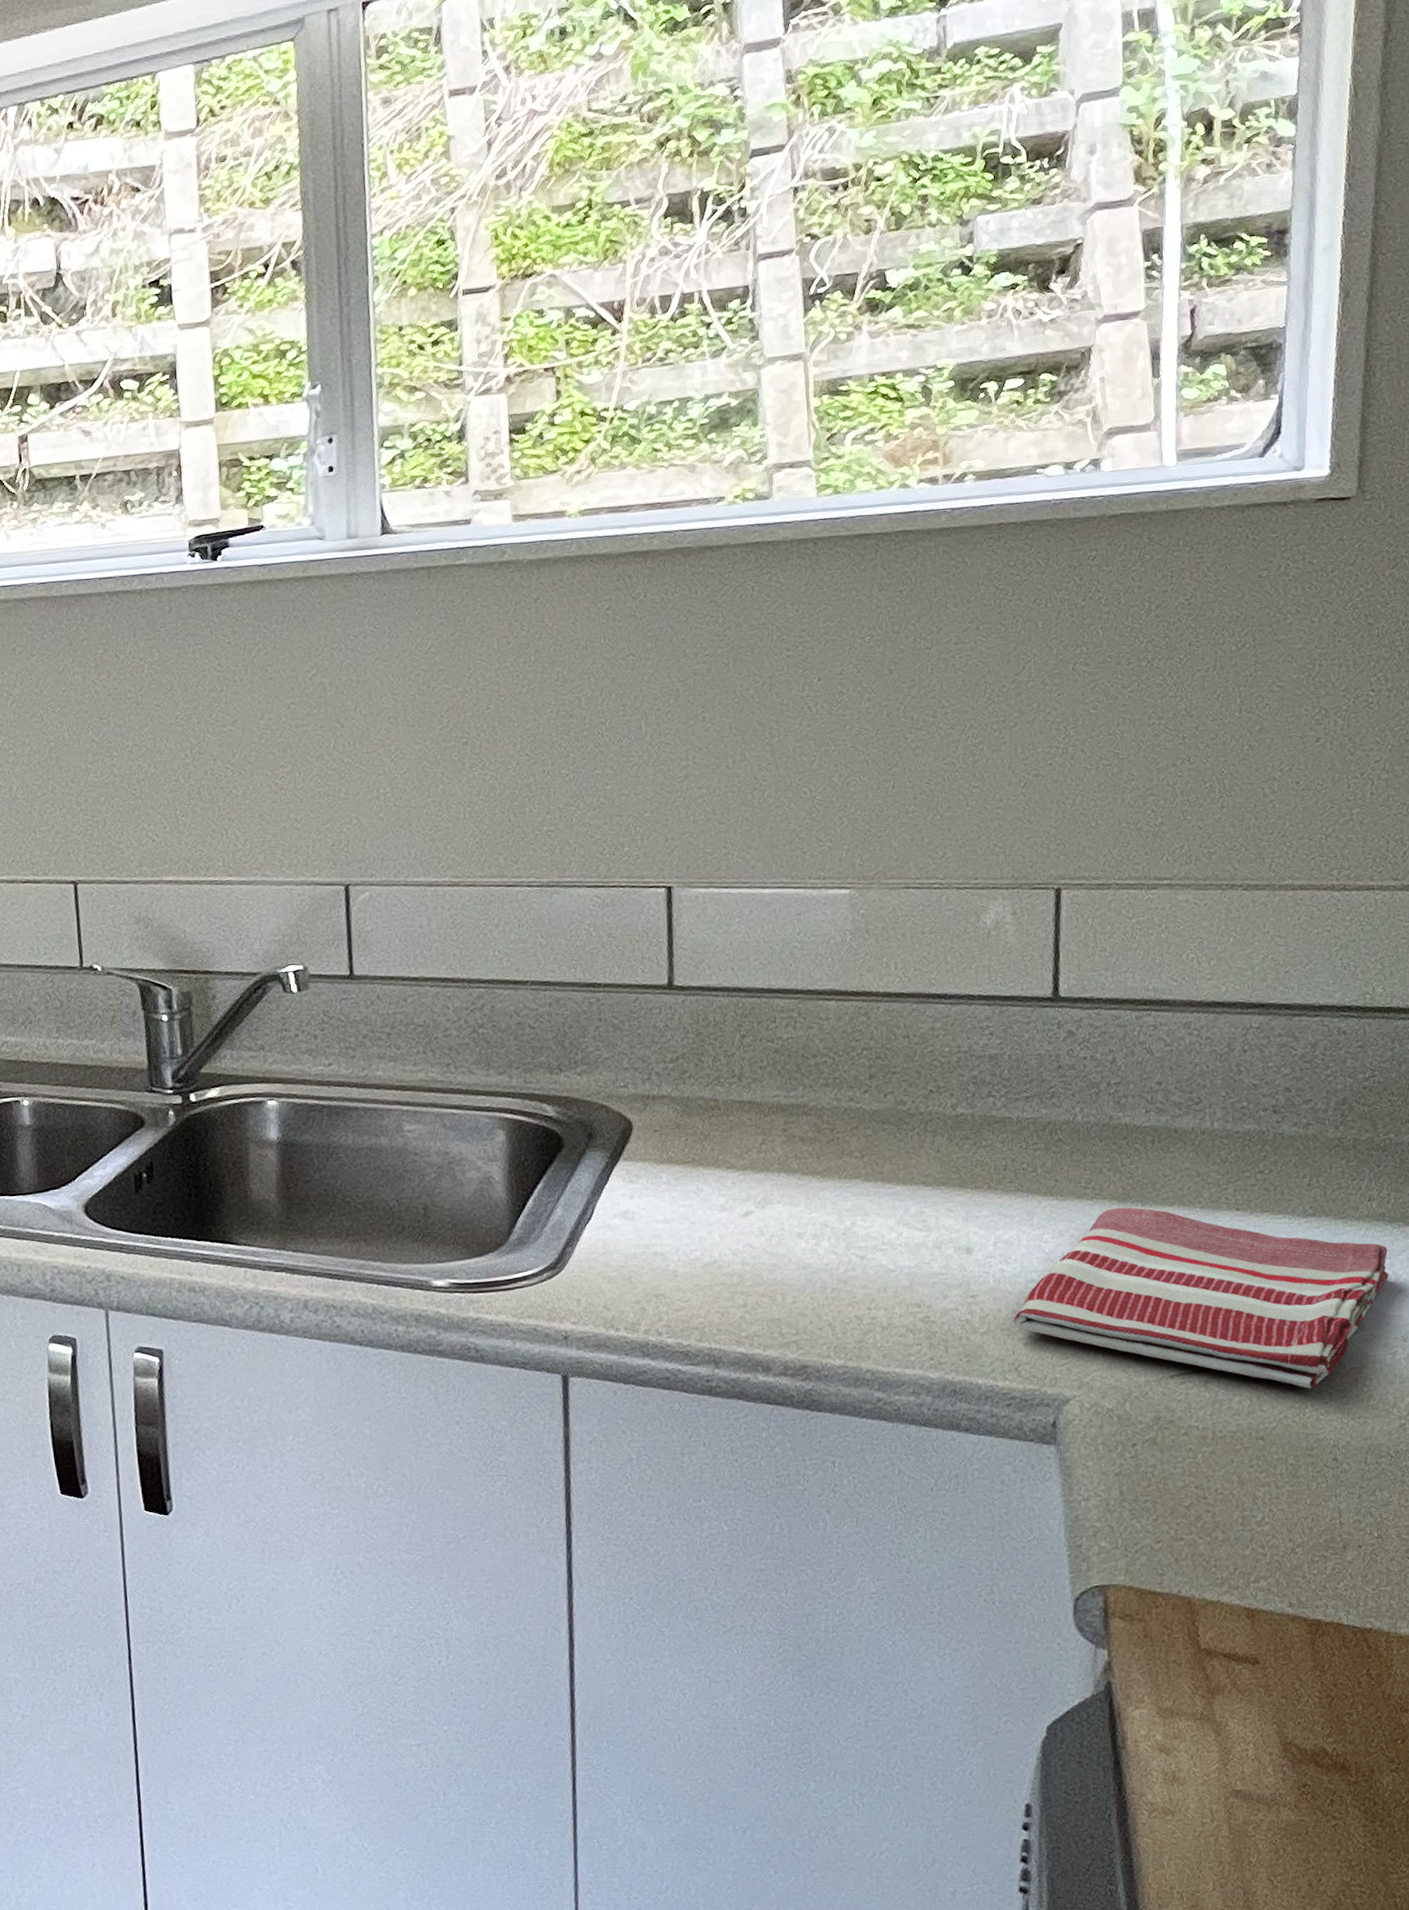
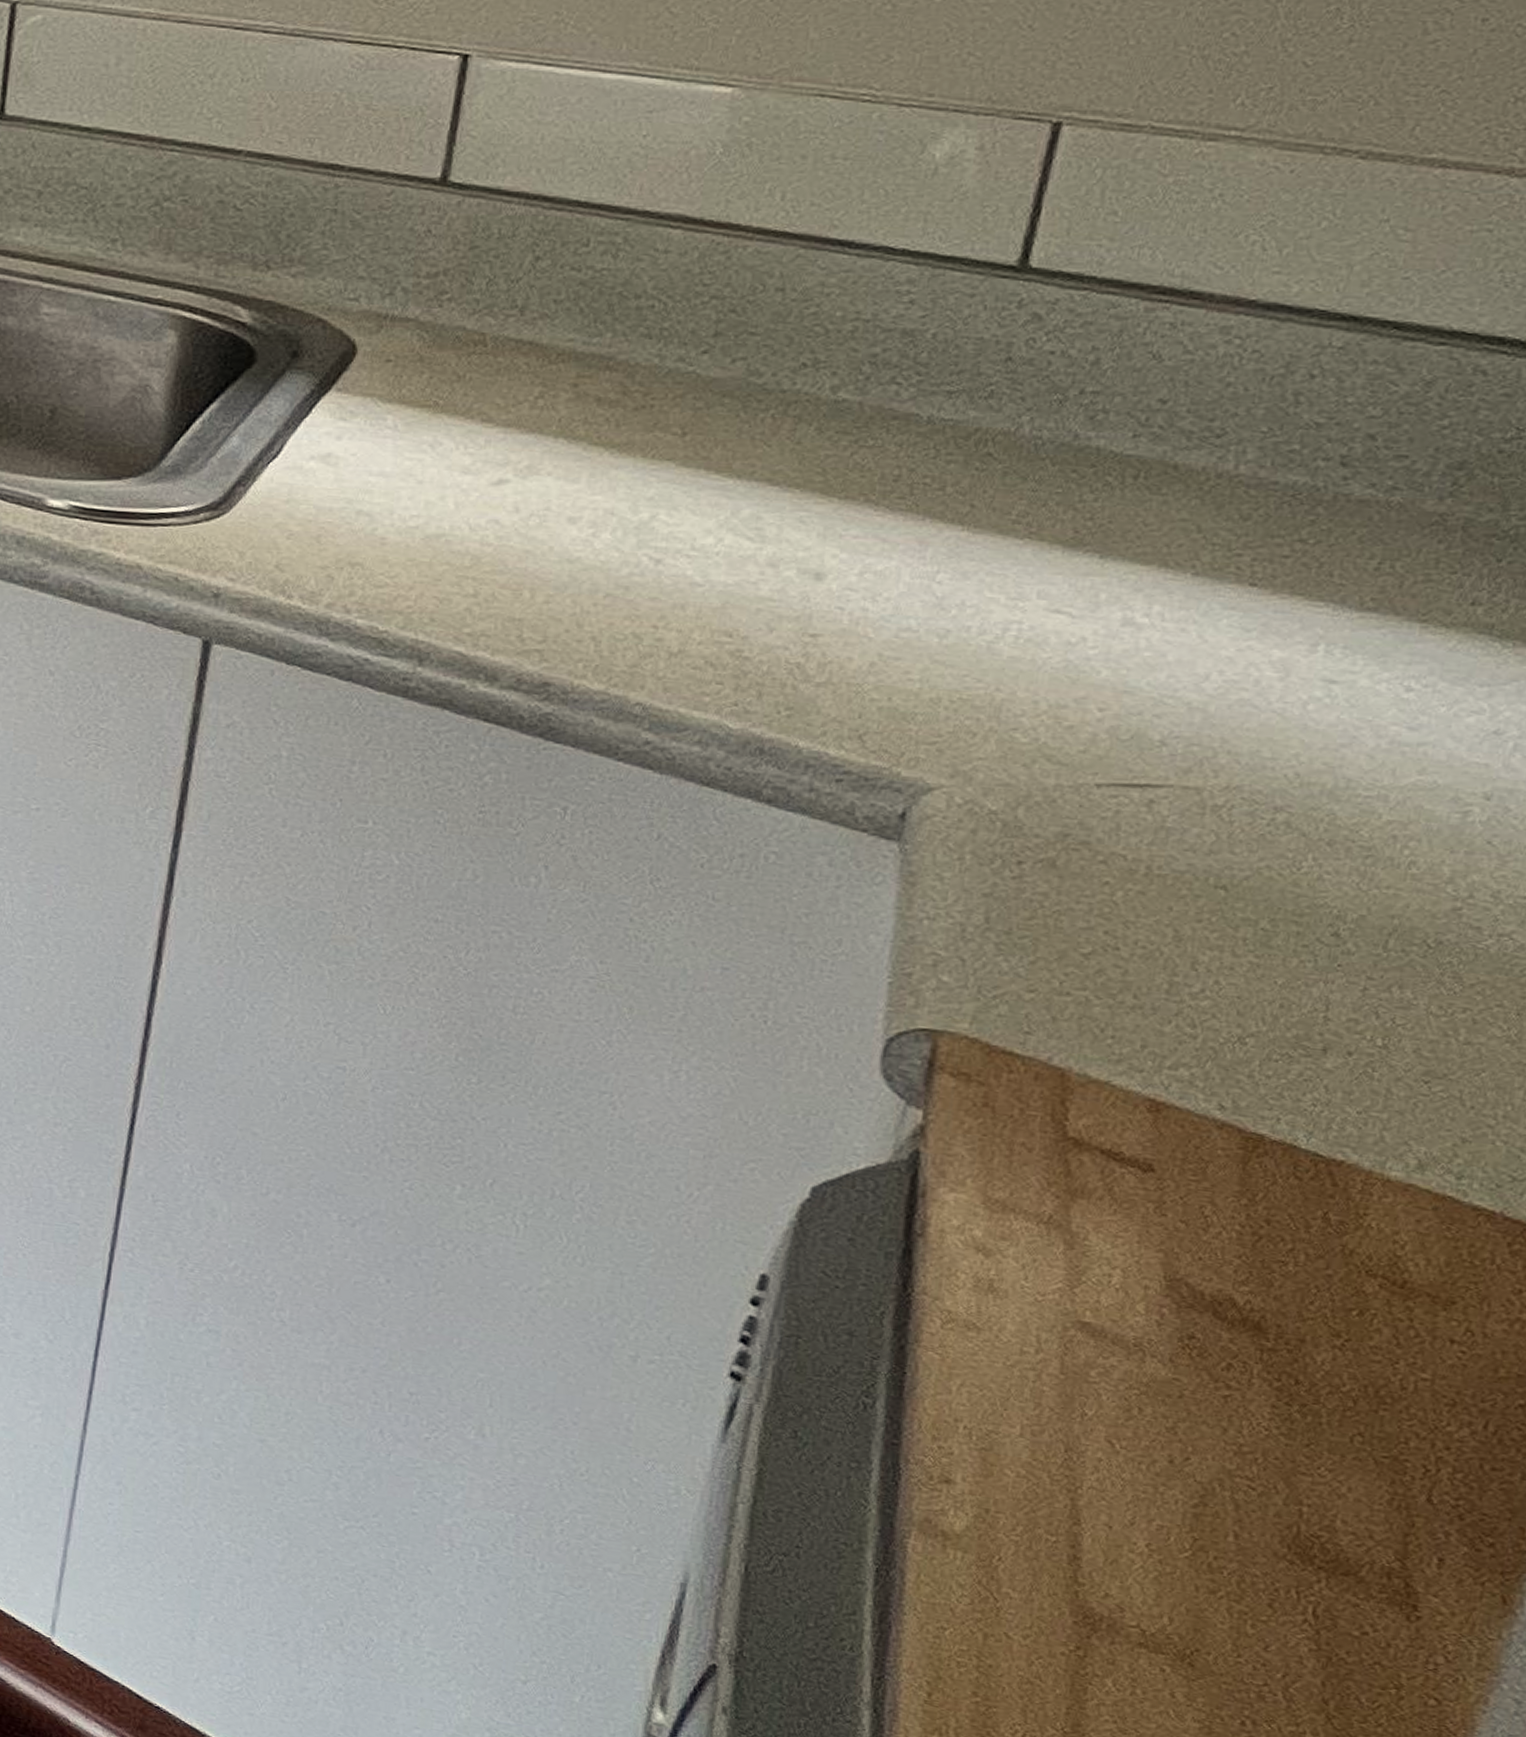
dish towel: present [1013,1207,1389,1389] -> none [868,554,1488,837]

